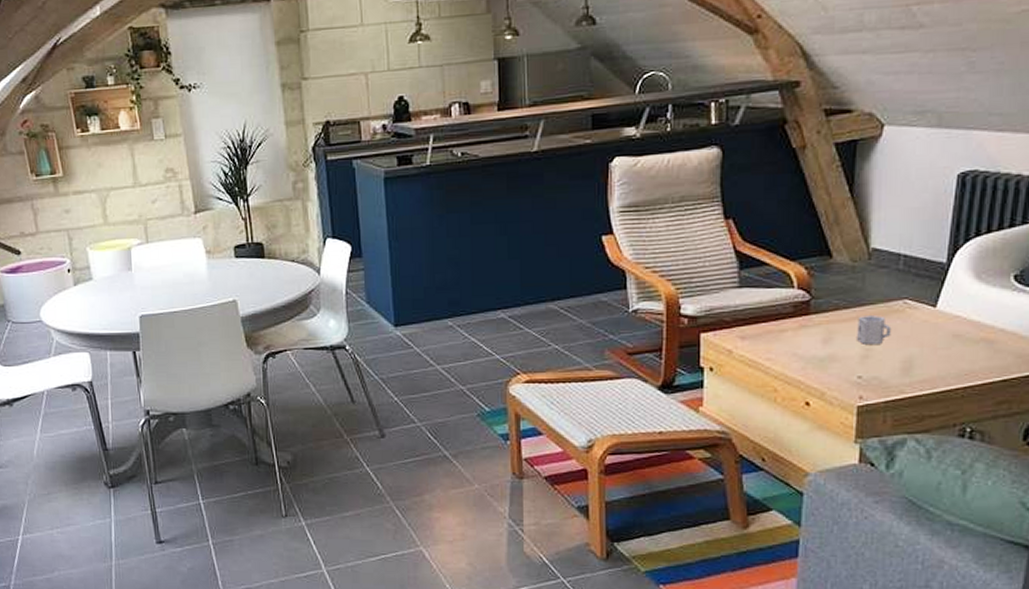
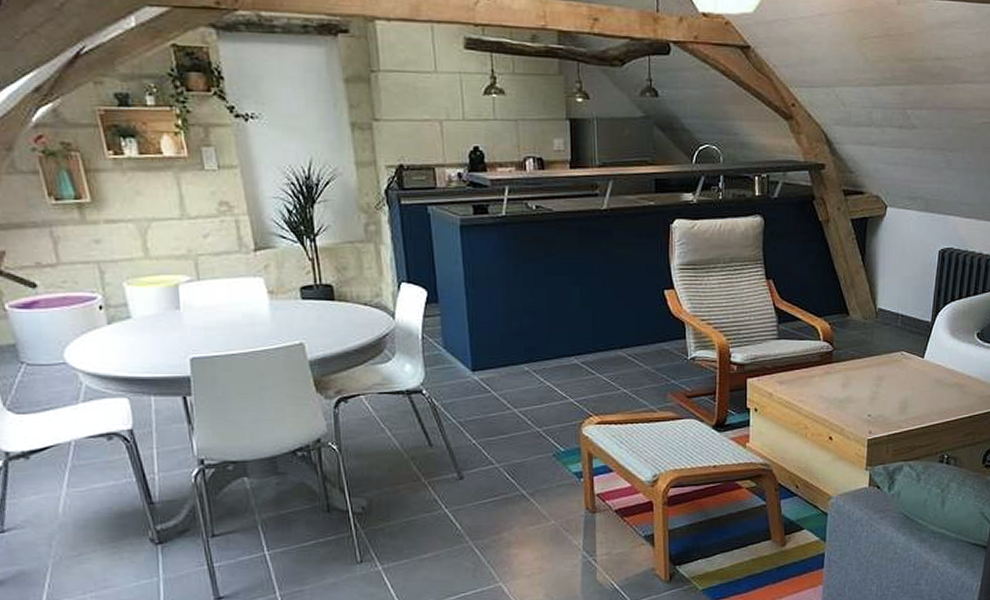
cup: present [857,316,892,346] -> none [868,364,892,389]

